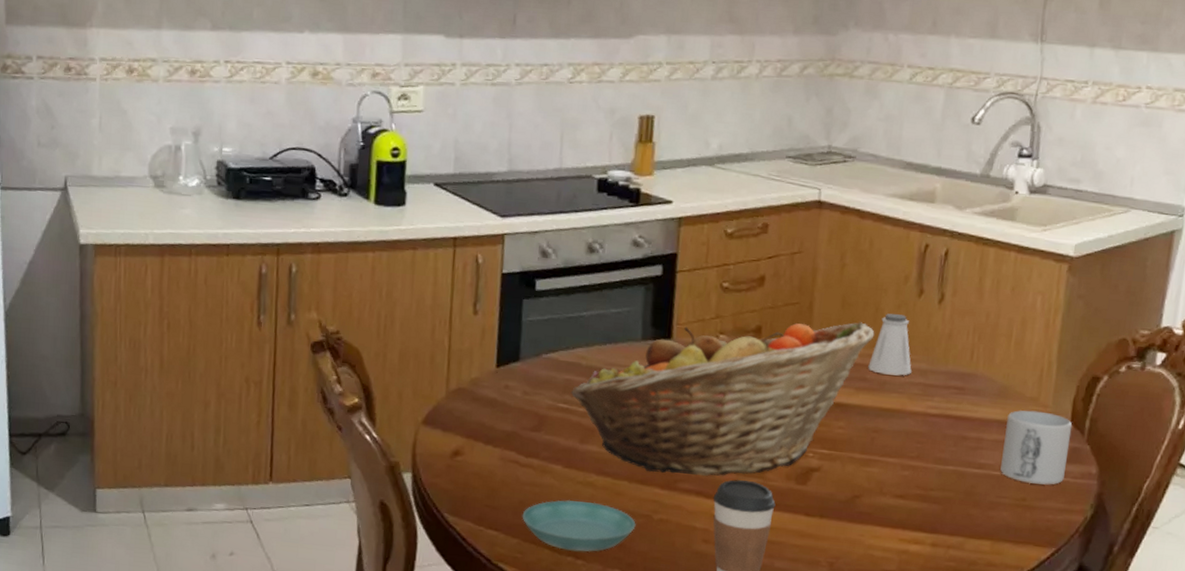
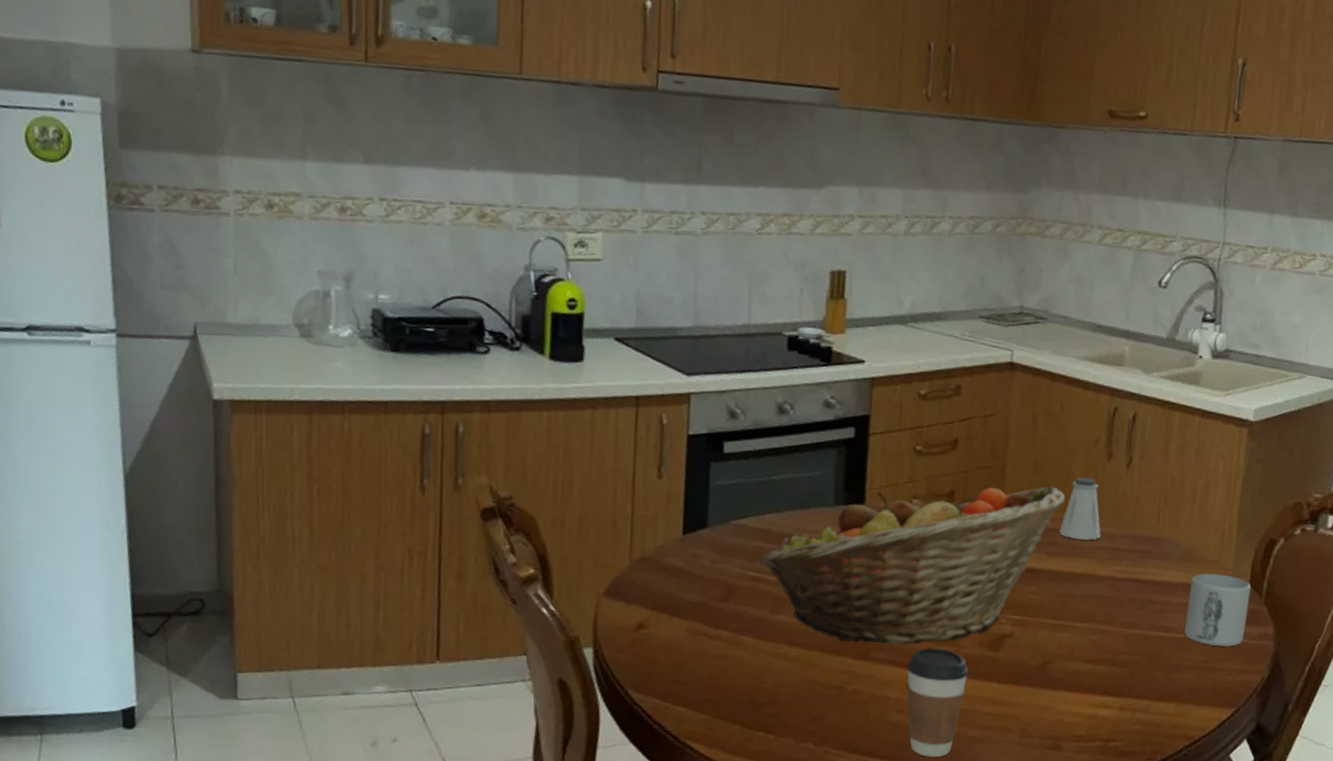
saucer: present [522,499,636,552] -> none [711,672,829,727]

